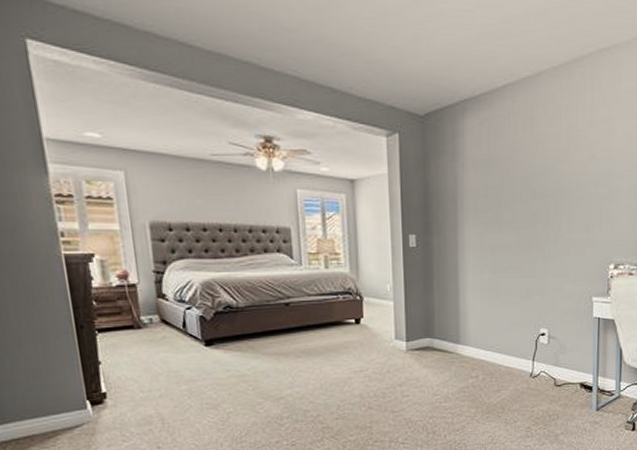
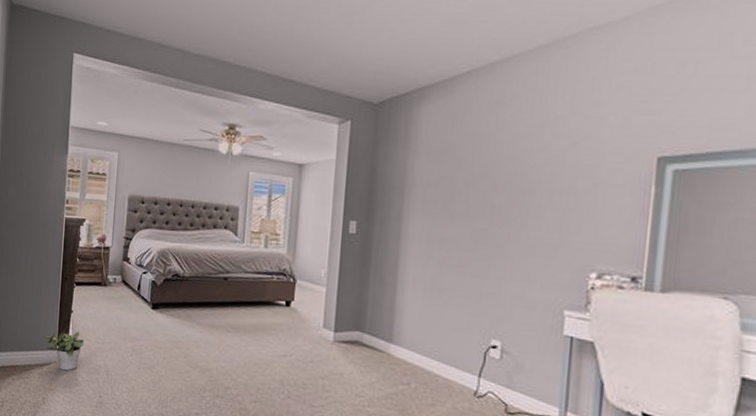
potted plant: none [67,384,125,429] -> present [44,331,85,371]

